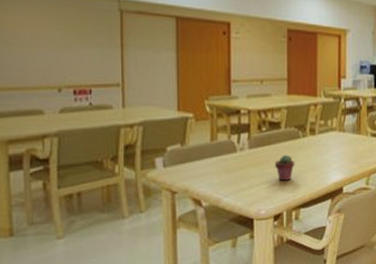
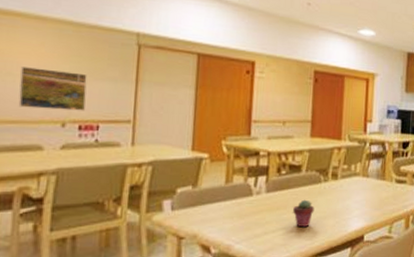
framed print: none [16,36,77,77] -> present [18,67,87,111]

